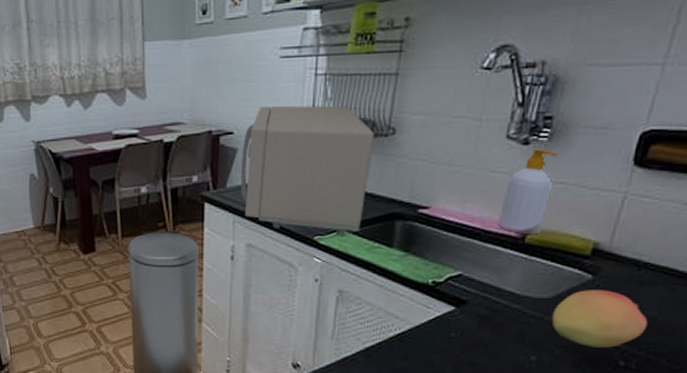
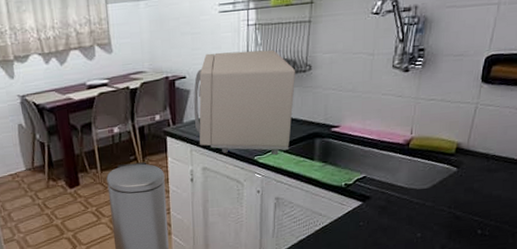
soap bottle: present [497,147,558,235] -> none [389,73,430,142]
fruit: present [551,290,648,348] -> none [430,178,496,222]

